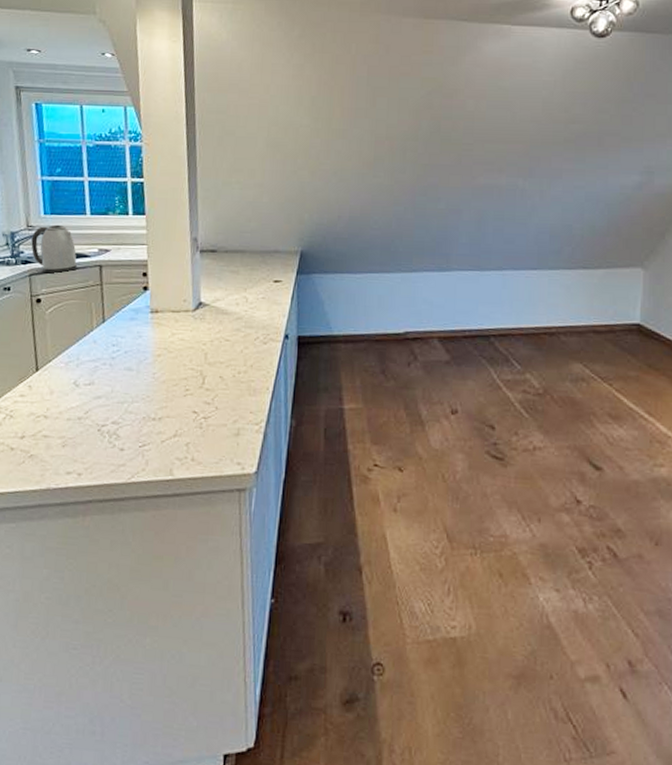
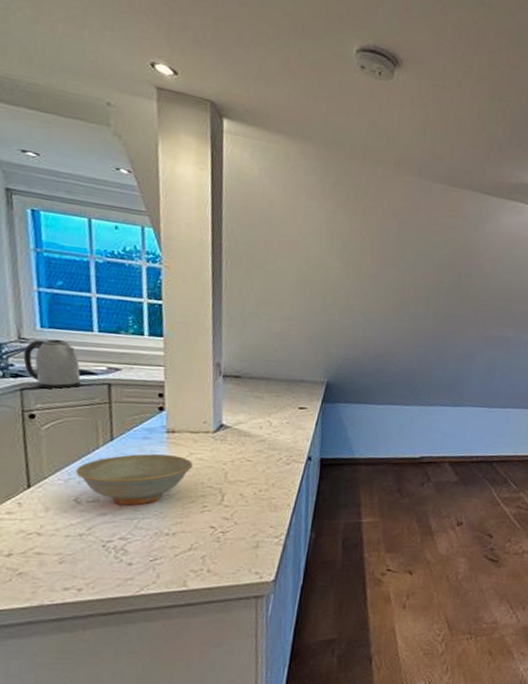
dish: none [74,335,176,388] -> present [76,454,194,505]

